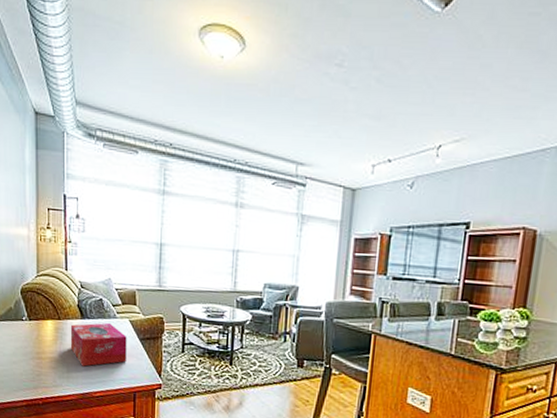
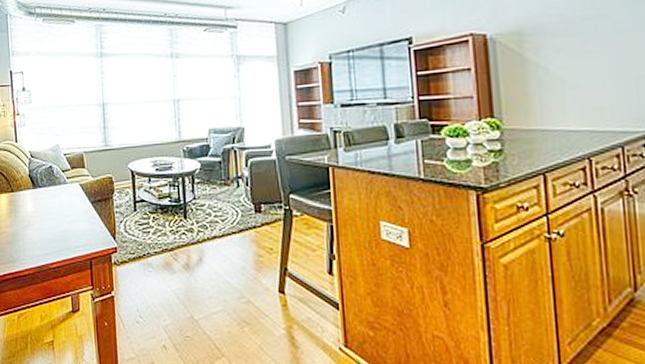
tissue box: present [70,323,127,367] -> none [23,190,80,237]

